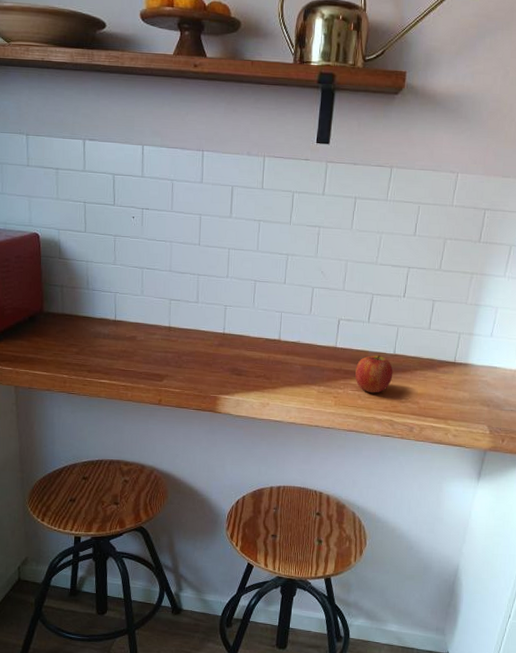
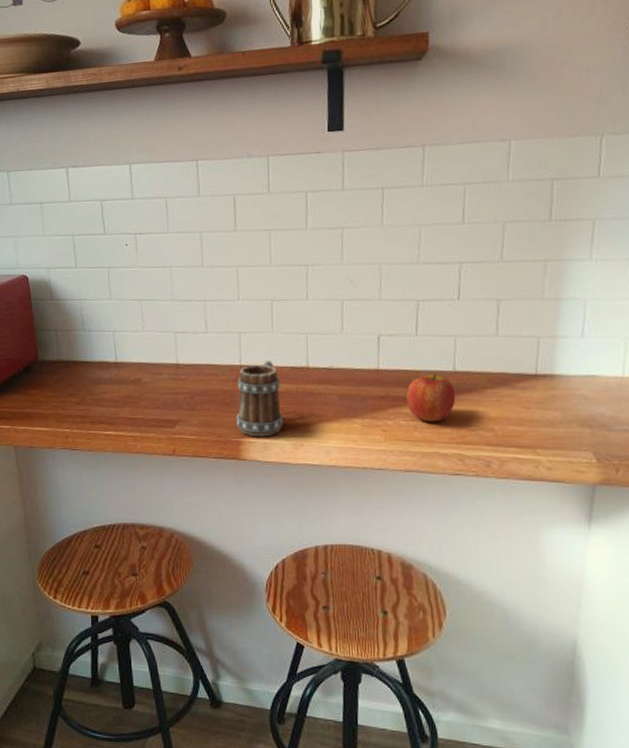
mug: none [216,331,256,395] -> present [236,361,284,437]

